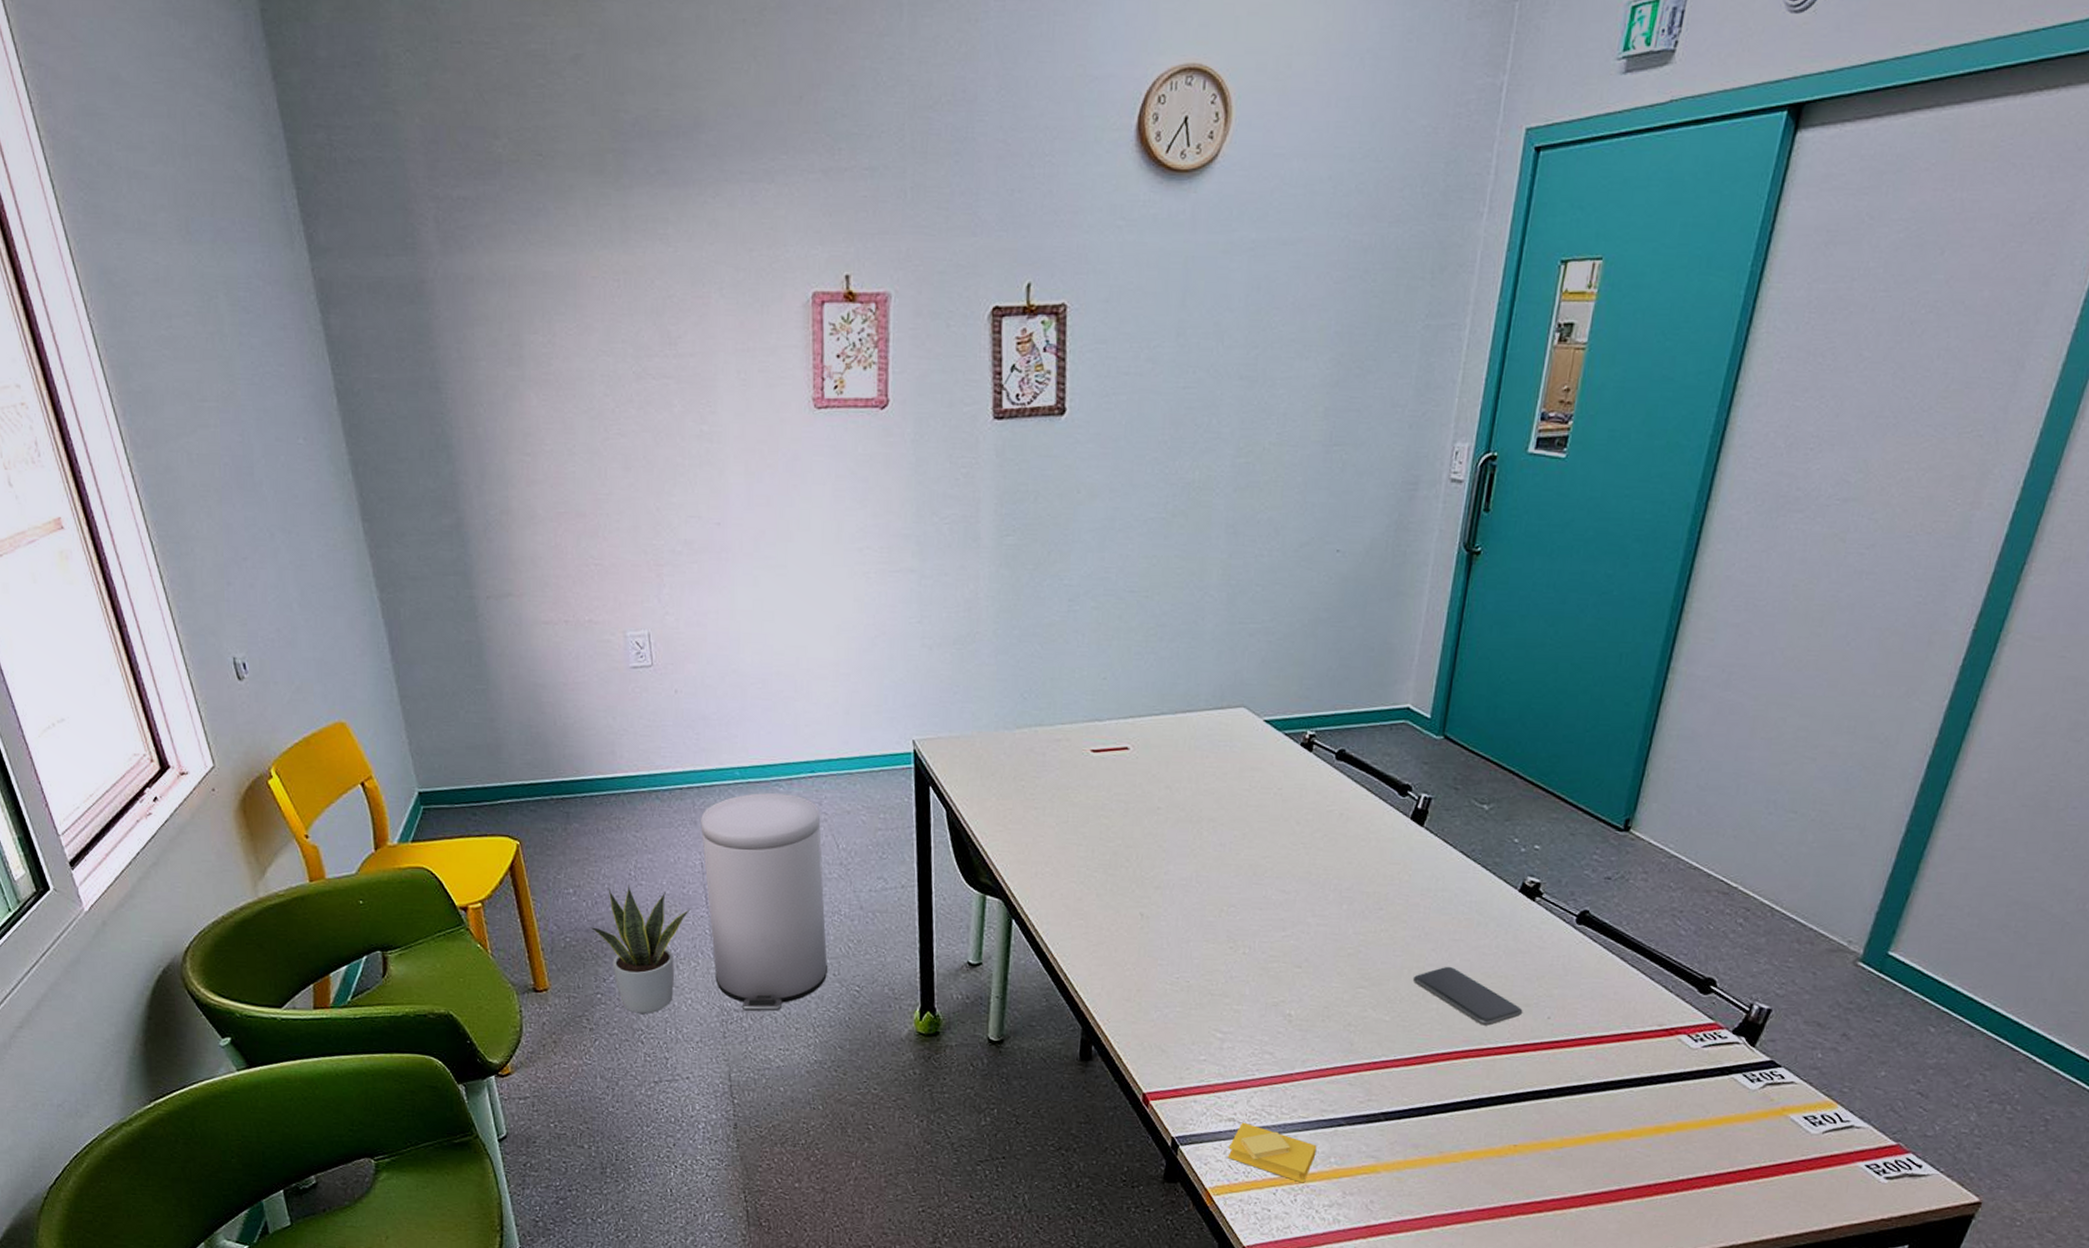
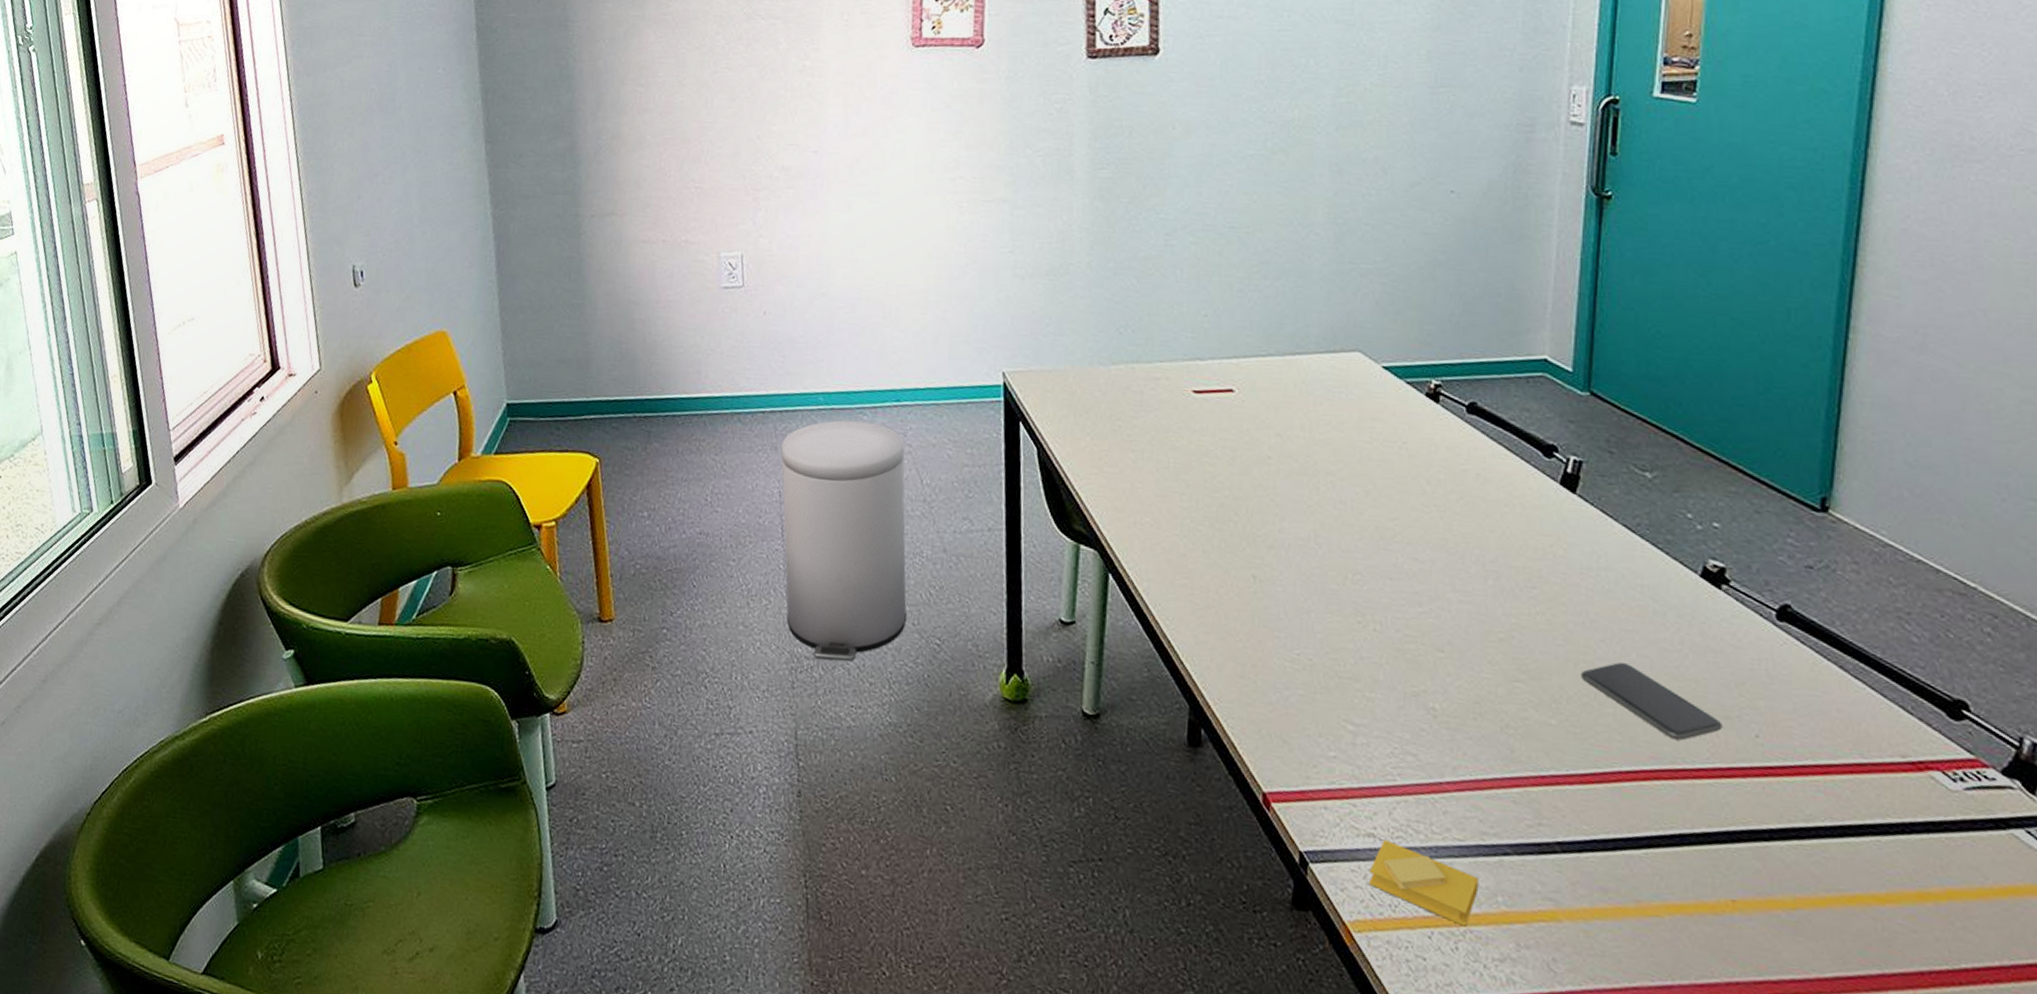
potted plant: present [587,885,691,1014] -> none [659,511,766,655]

